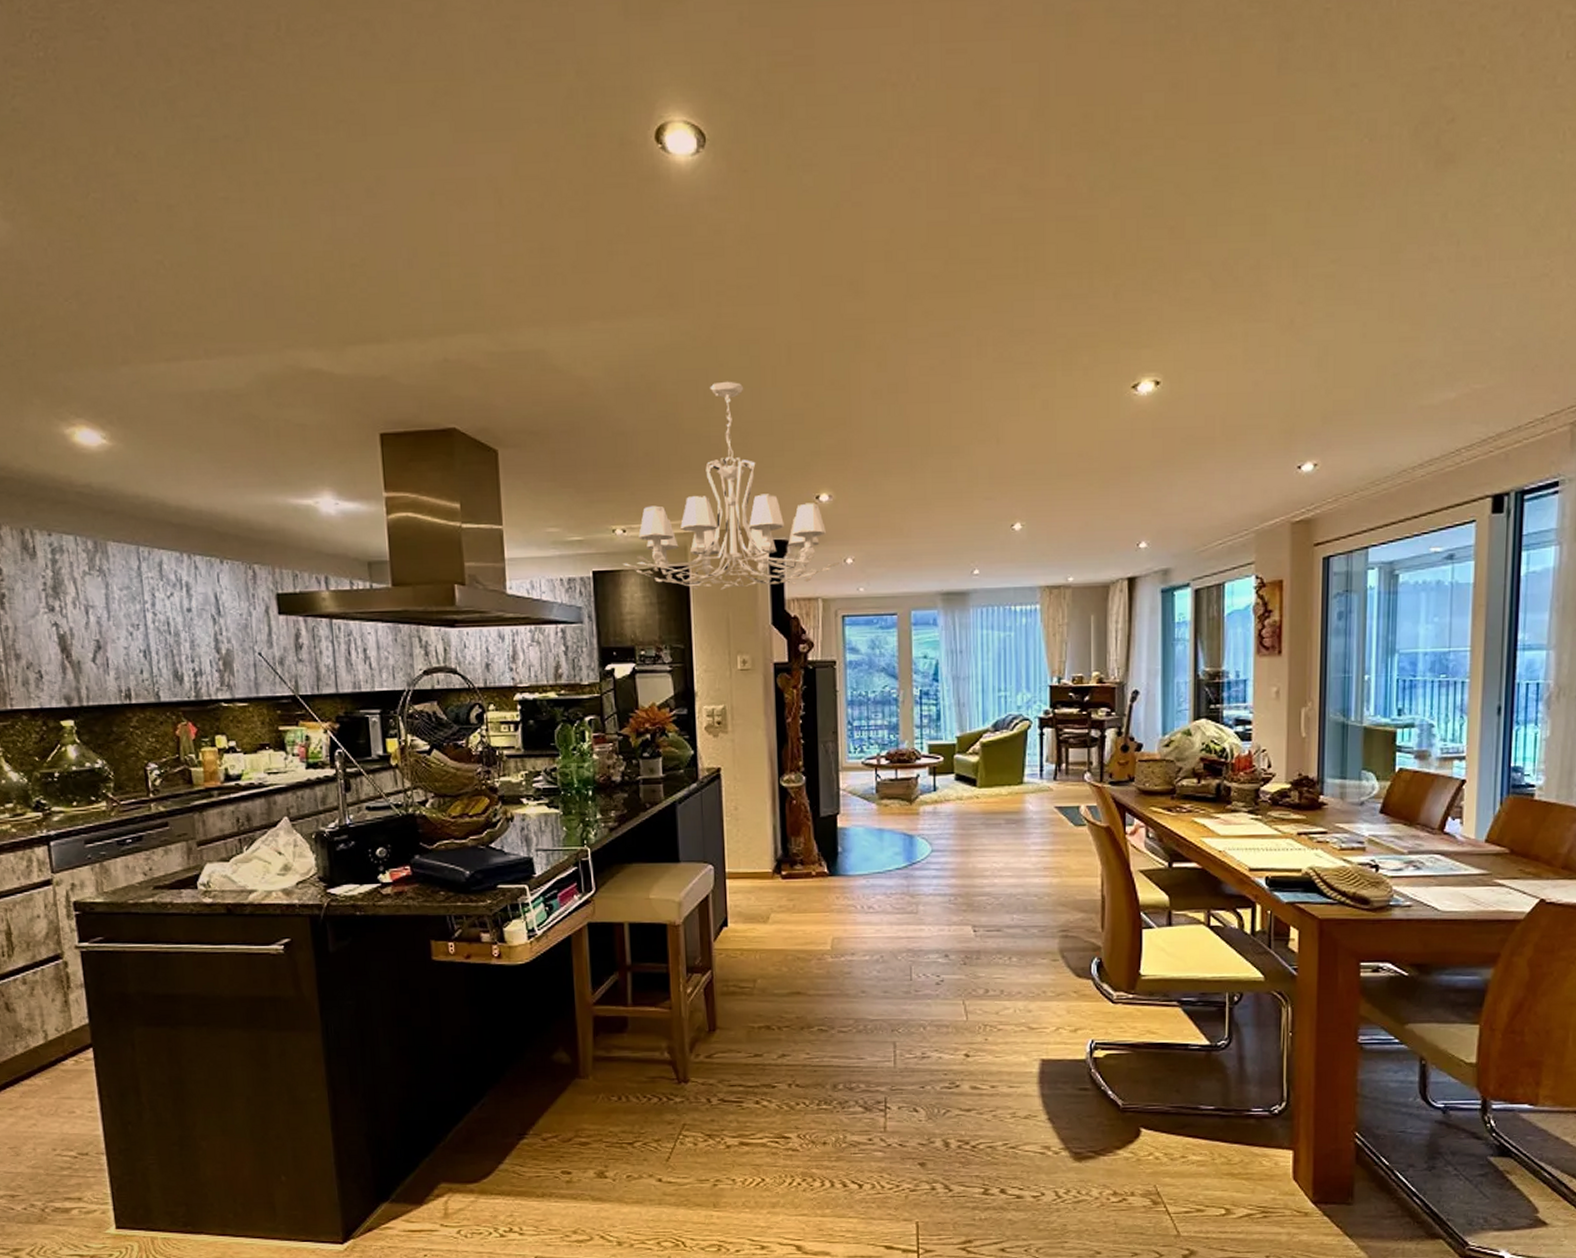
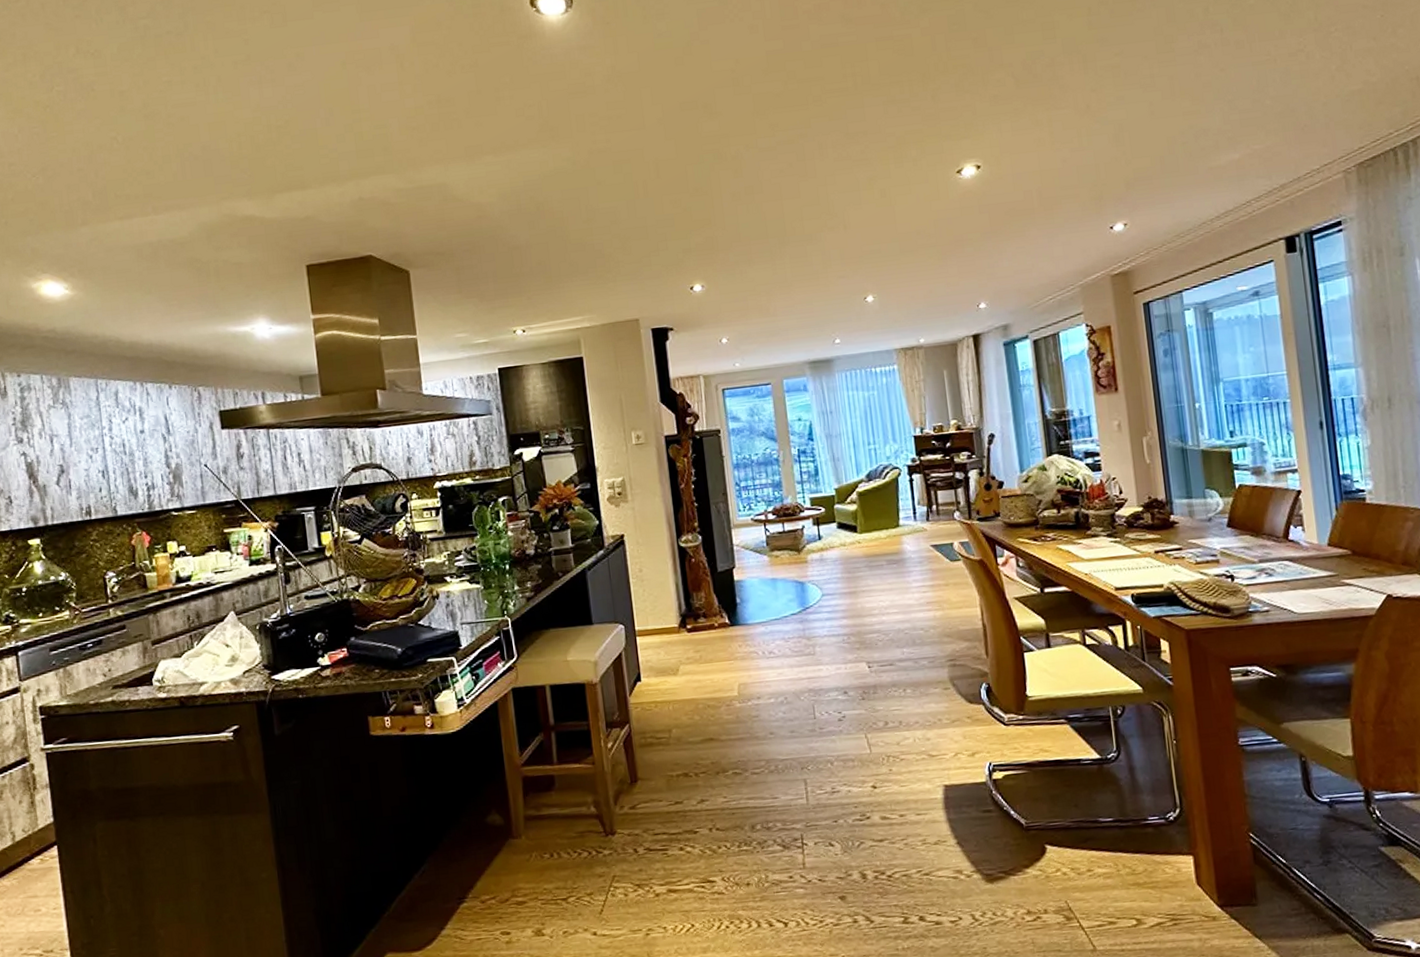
chandelier: present [622,381,840,590] -> none [523,196,716,377]

